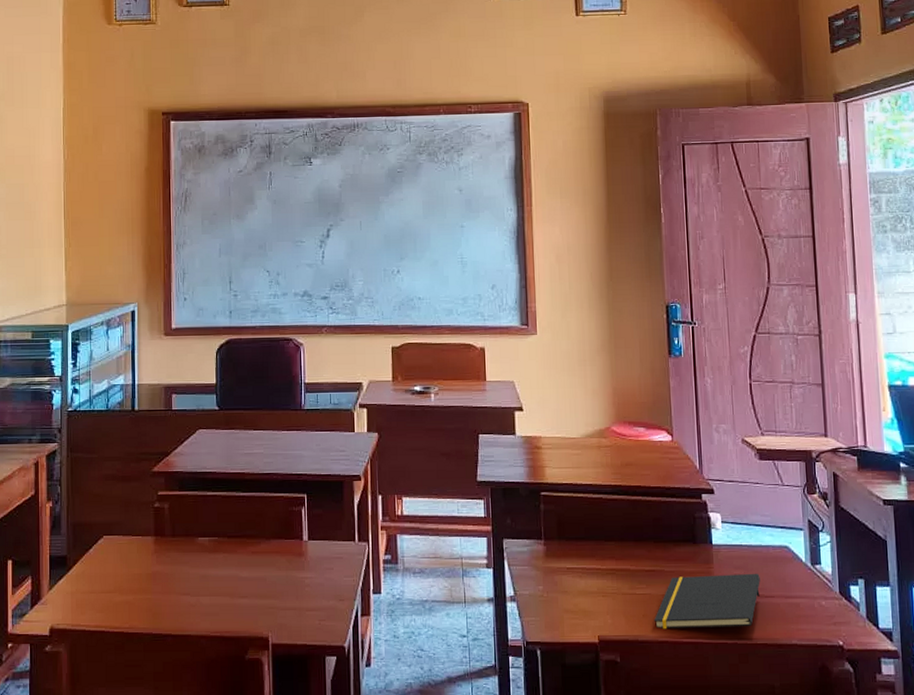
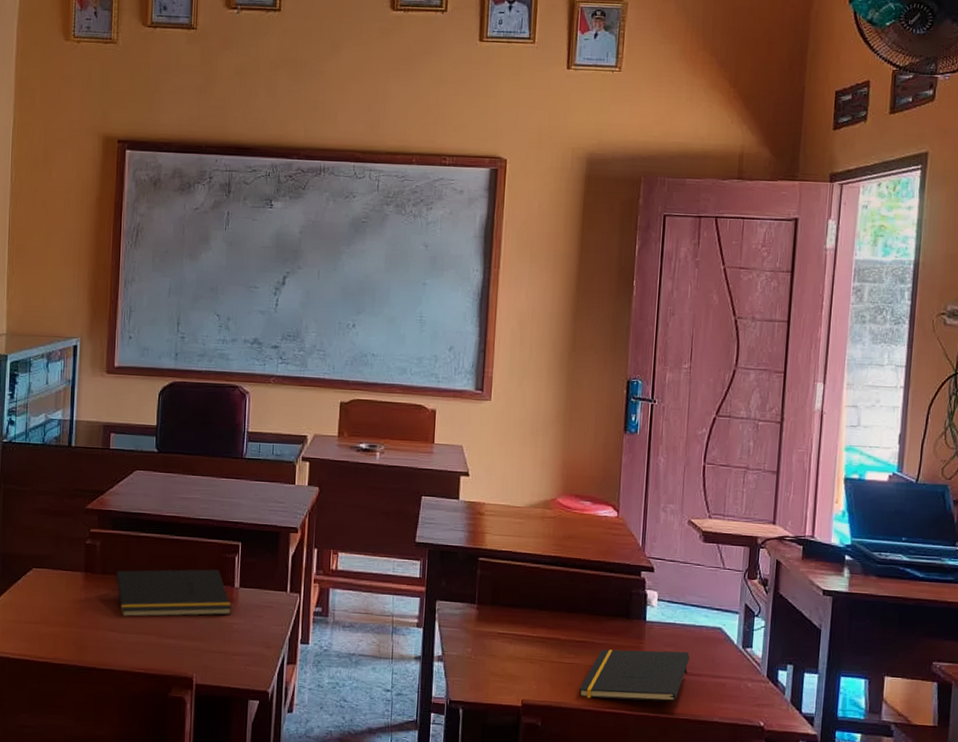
notepad: none [183,524,302,578] -> present [113,569,232,617]

